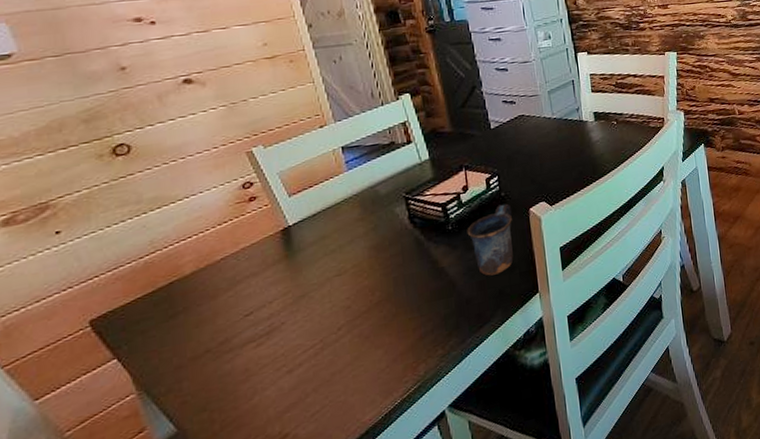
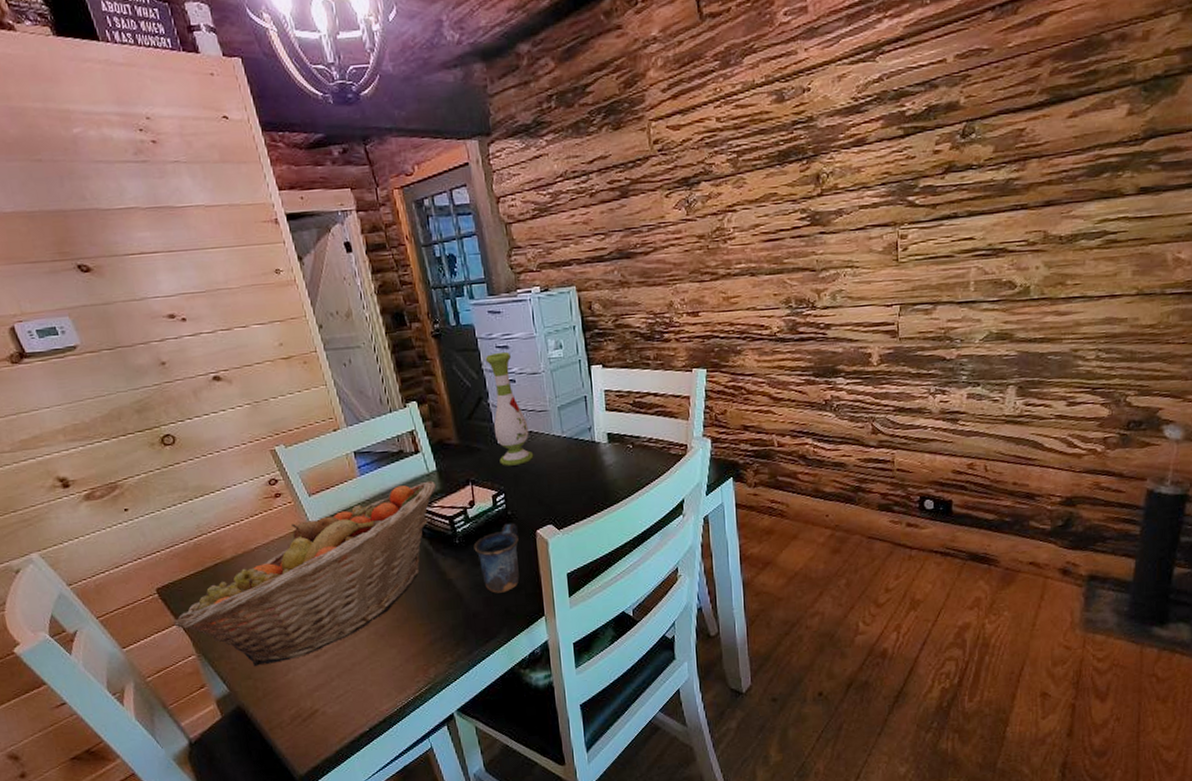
fruit basket: none [109,169,429,396] -> present [173,480,437,667]
vase: none [478,43,526,150] -> present [485,351,534,466]

